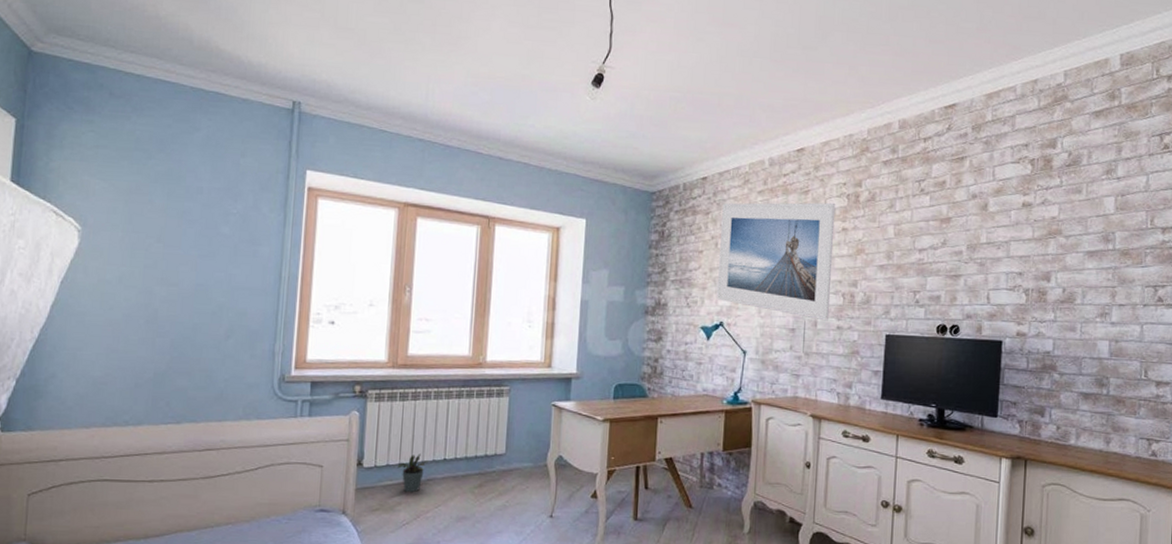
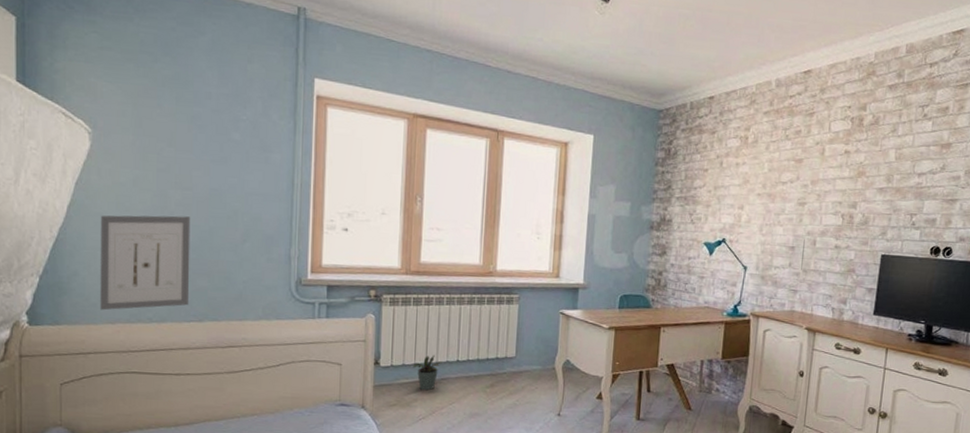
wall art: none [76,312,175,414] -> present [100,215,191,311]
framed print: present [717,202,836,321] -> none [720,123,840,240]

